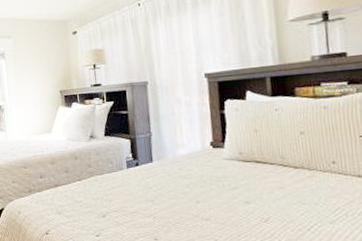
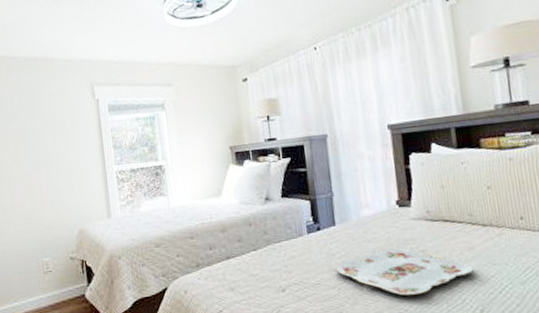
serving tray: none [152,184,282,228] -> present [335,248,473,296]

